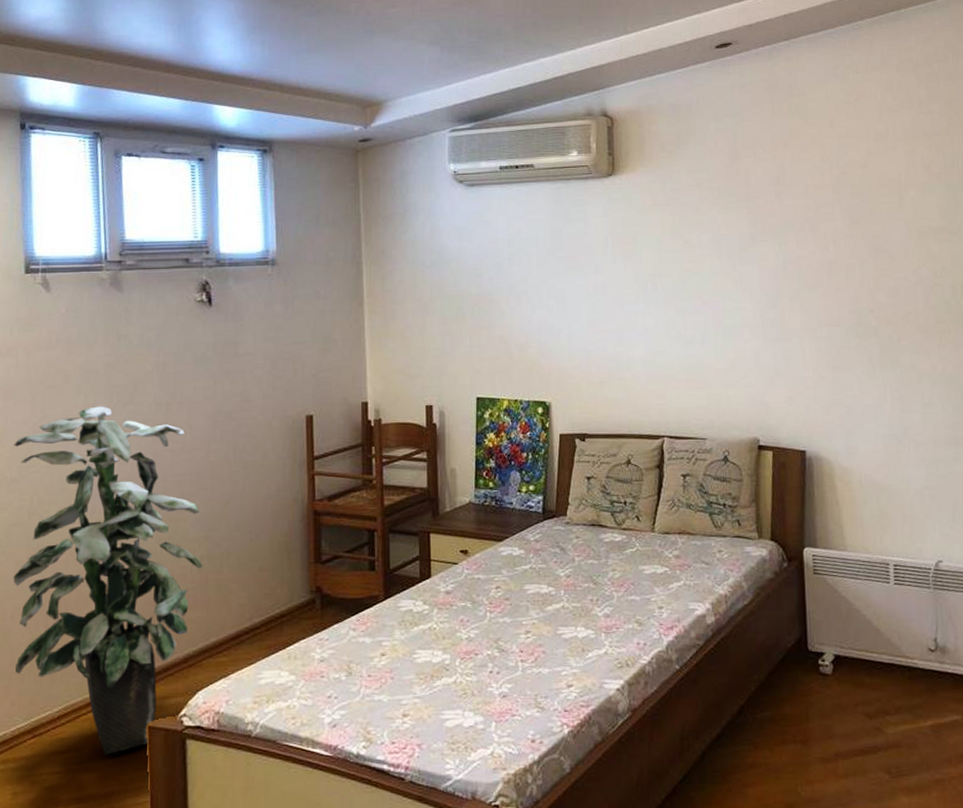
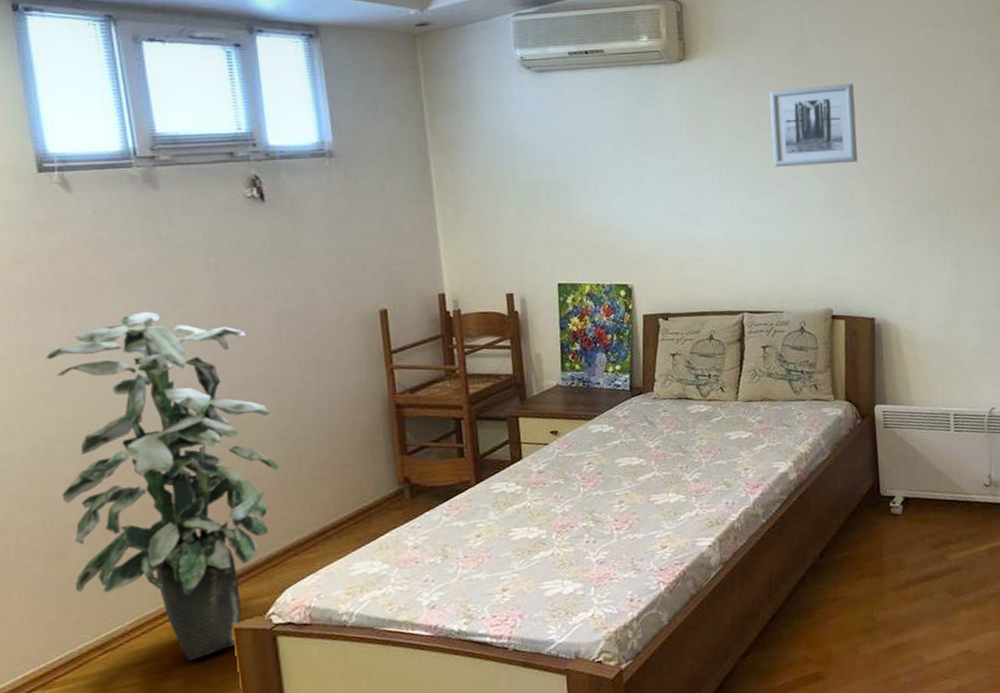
wall art: none [699,199,791,285] -> present [769,83,858,167]

